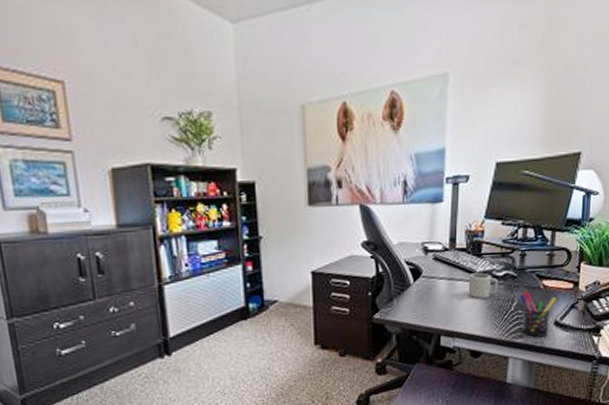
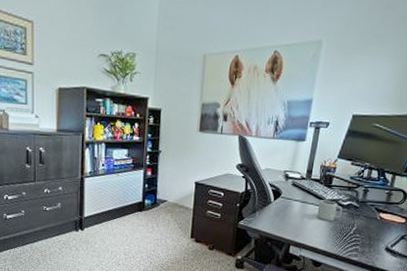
pen holder: present [519,290,556,337] -> none [358,219,389,259]

